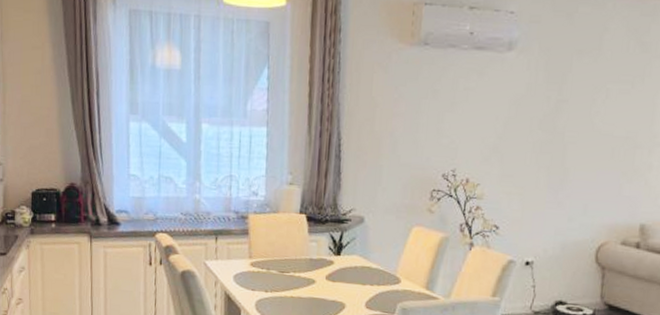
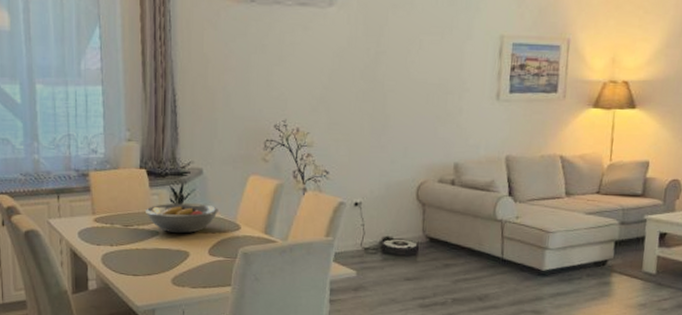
fruit bowl: none [303,251,378,284] -> present [146,203,218,234]

